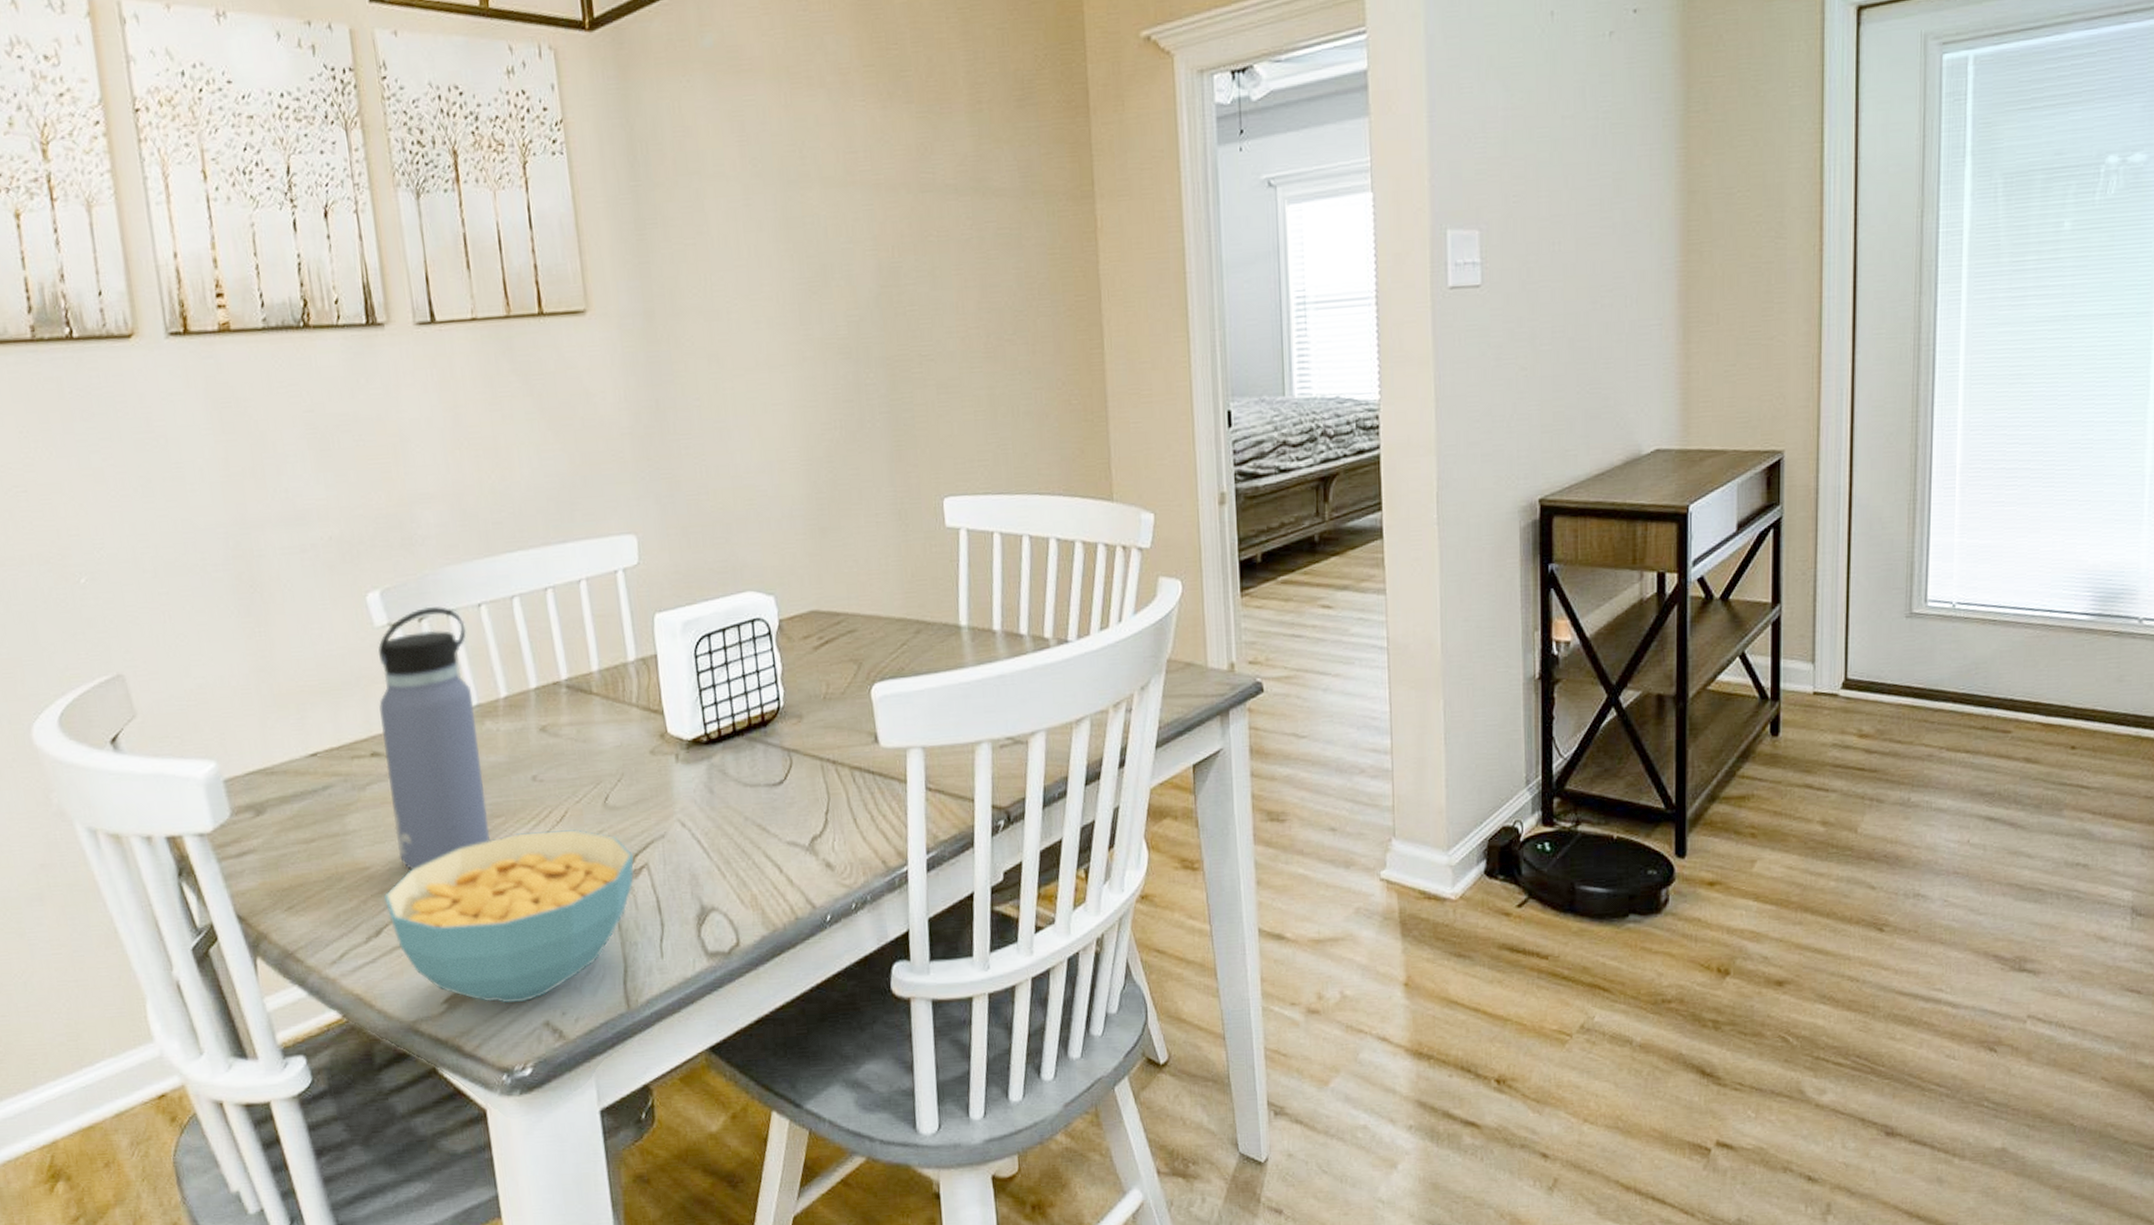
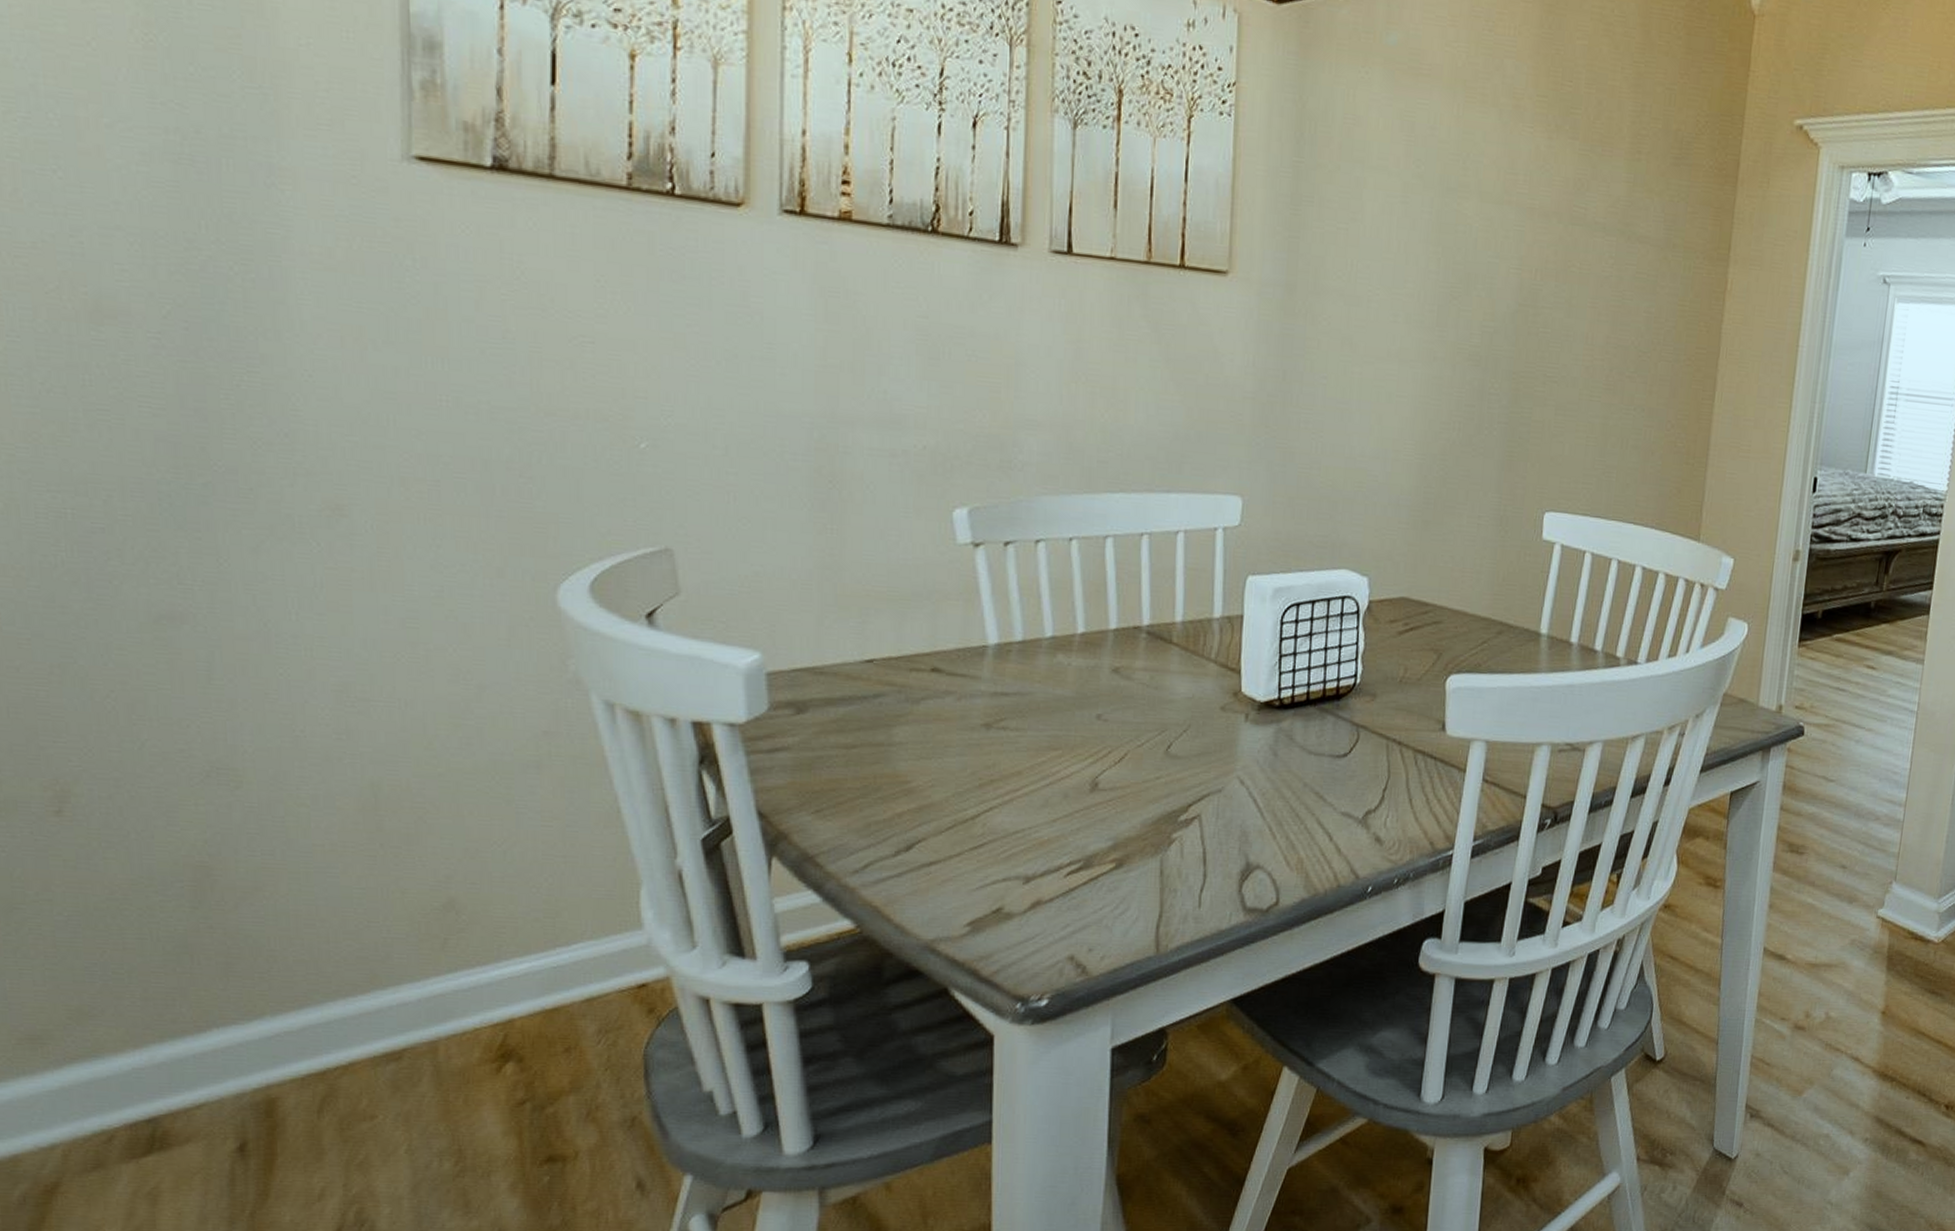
water bottle: present [378,606,491,869] -> none [943,532,1053,790]
cereal bowl: present [384,829,634,1004] -> none [920,768,1188,934]

